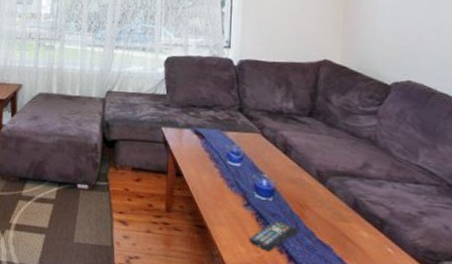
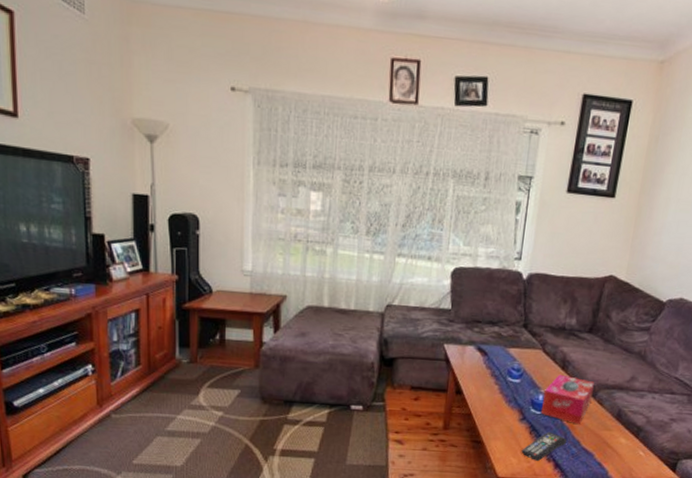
tissue box: none [266,158,322,213] -> present [540,374,594,424]

